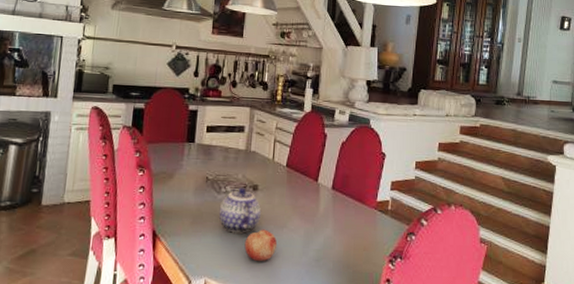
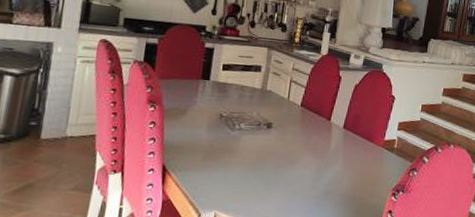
teapot: present [219,186,262,233] -> none [231,124,275,169]
fruit: present [244,229,278,261] -> none [256,165,289,195]

